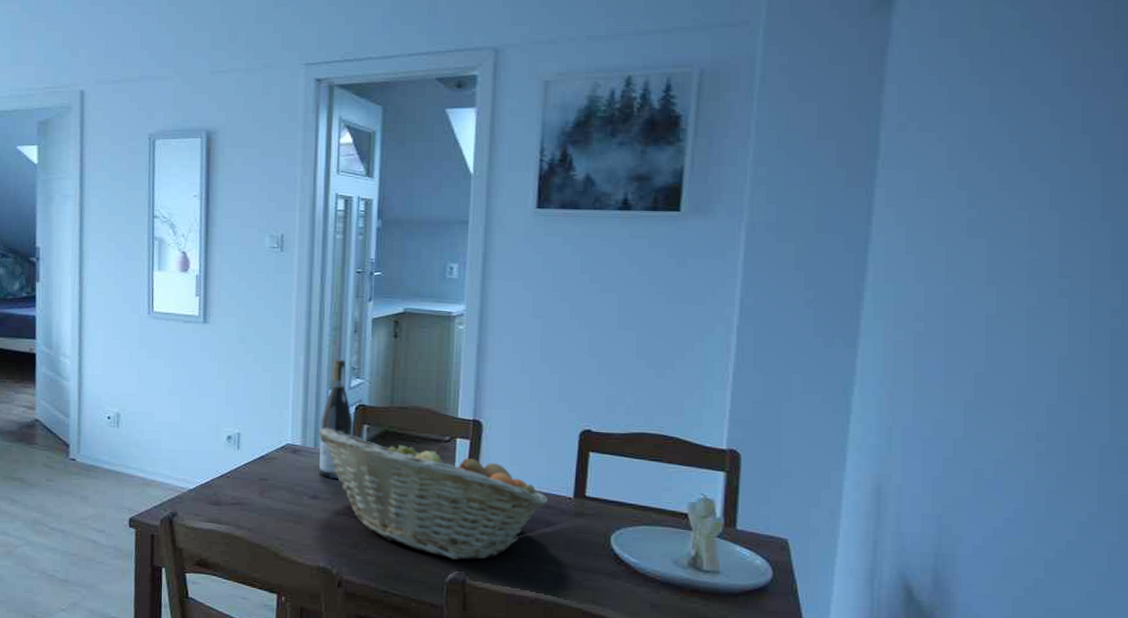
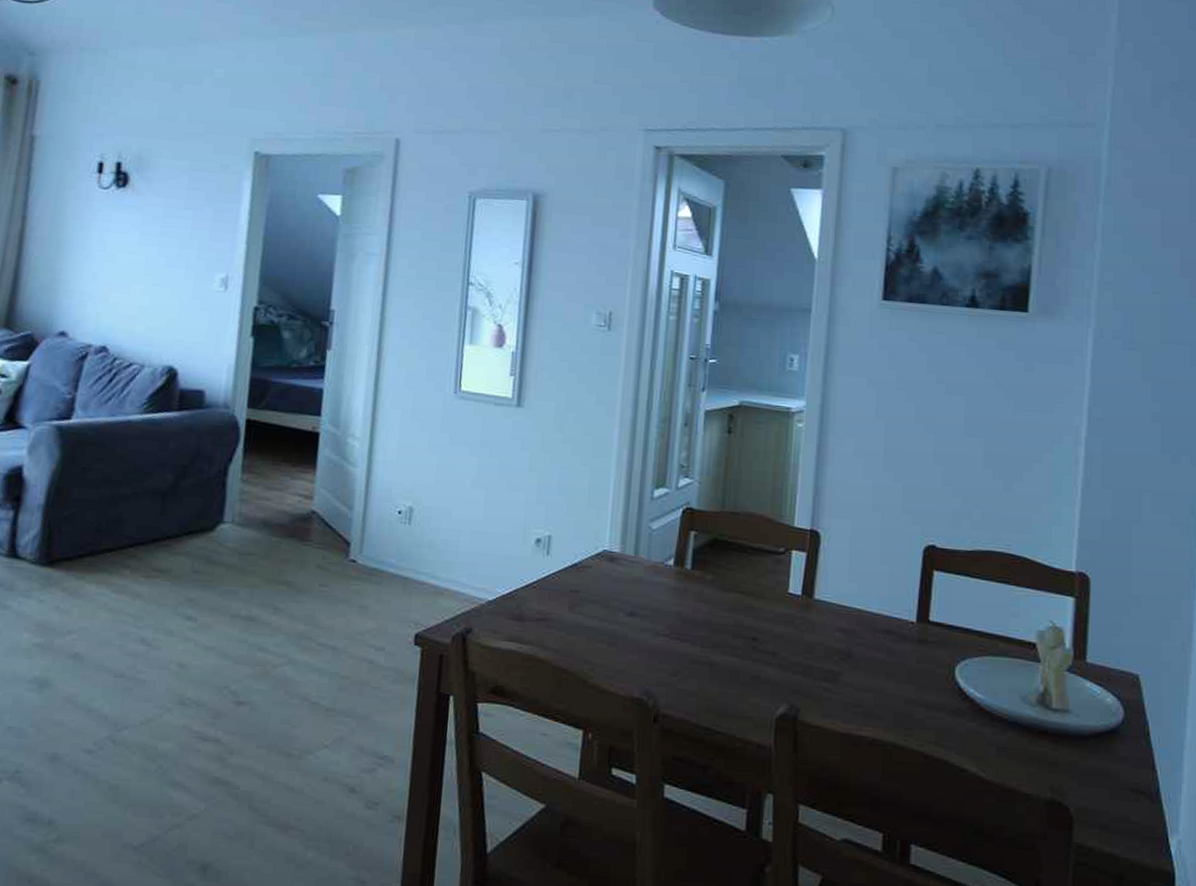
fruit basket: present [317,428,549,561] -> none [638,533,890,693]
wine bottle: present [319,359,354,479] -> none [638,455,680,594]

